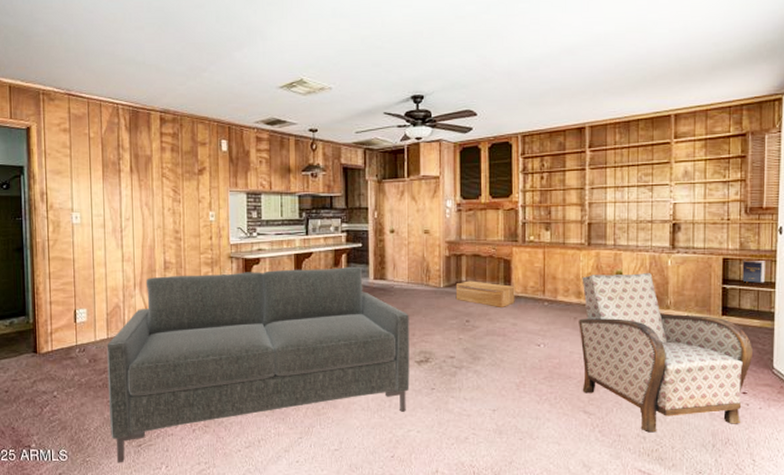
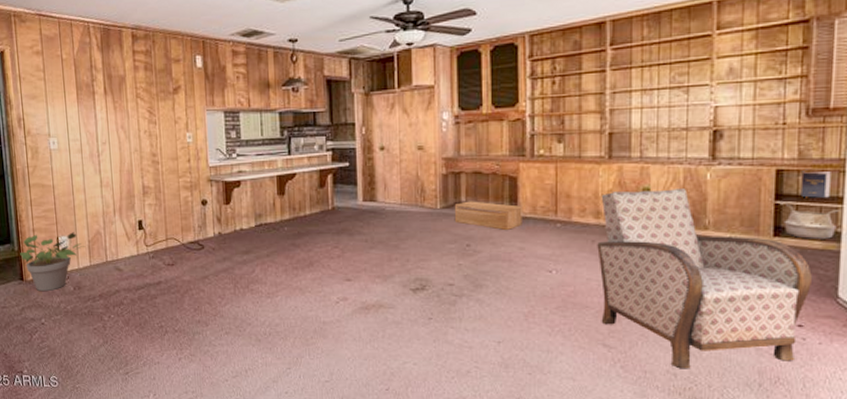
potted plant: none [35,305,103,364] -> present [20,232,85,292]
sofa: present [107,267,410,463] -> none [90,188,405,391]
woven basket: none [729,286,774,318] -> present [783,202,841,239]

